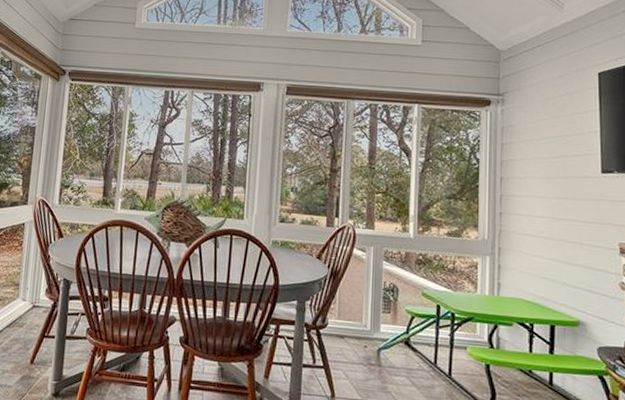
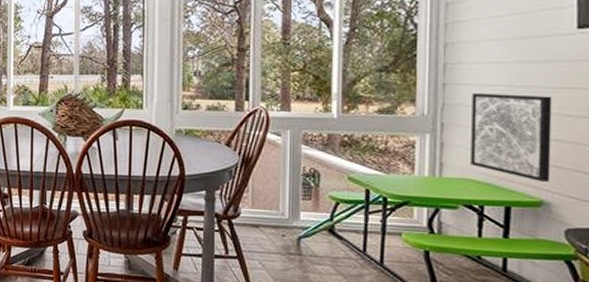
wall art: none [522,222,585,304] -> present [471,92,552,182]

